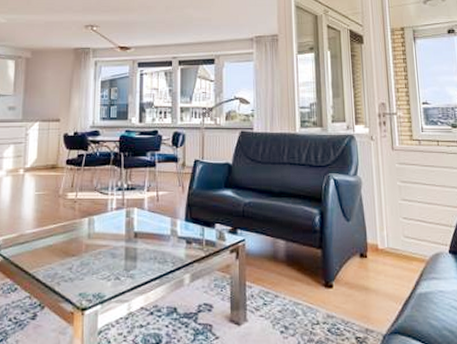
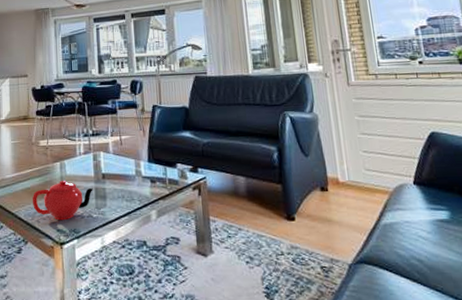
teapot: none [53,238,123,283] -> present [32,180,93,221]

